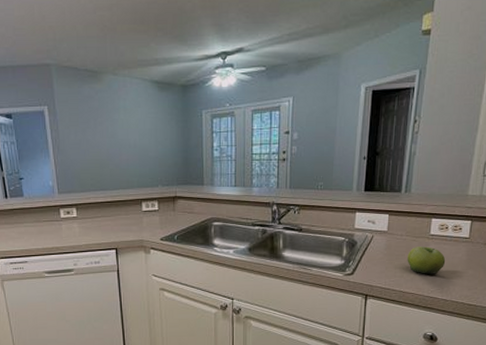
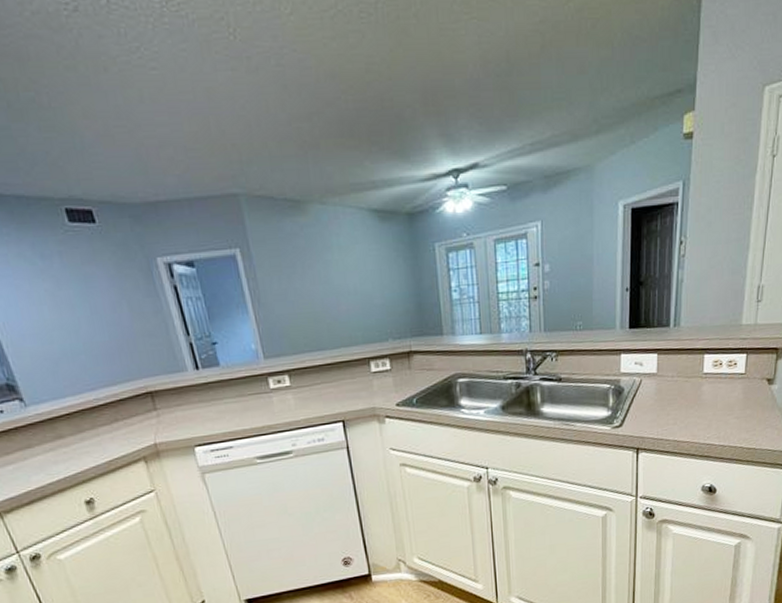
fruit: present [407,246,446,274] -> none [680,387,721,419]

